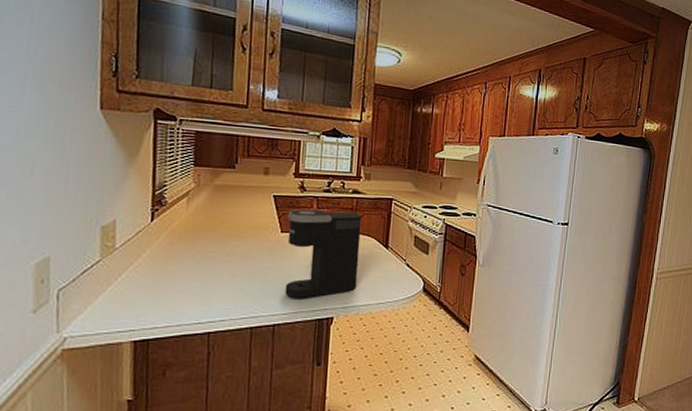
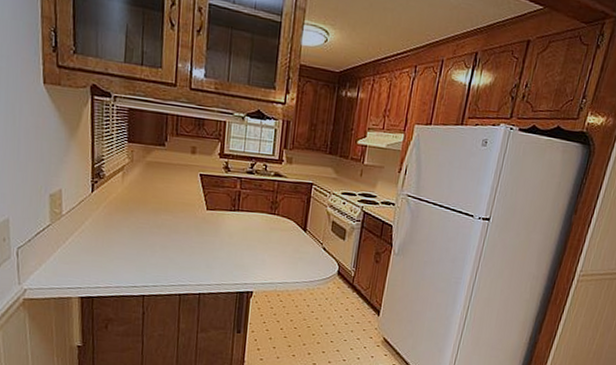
coffee maker: present [285,209,362,298] -> none [209,189,283,273]

